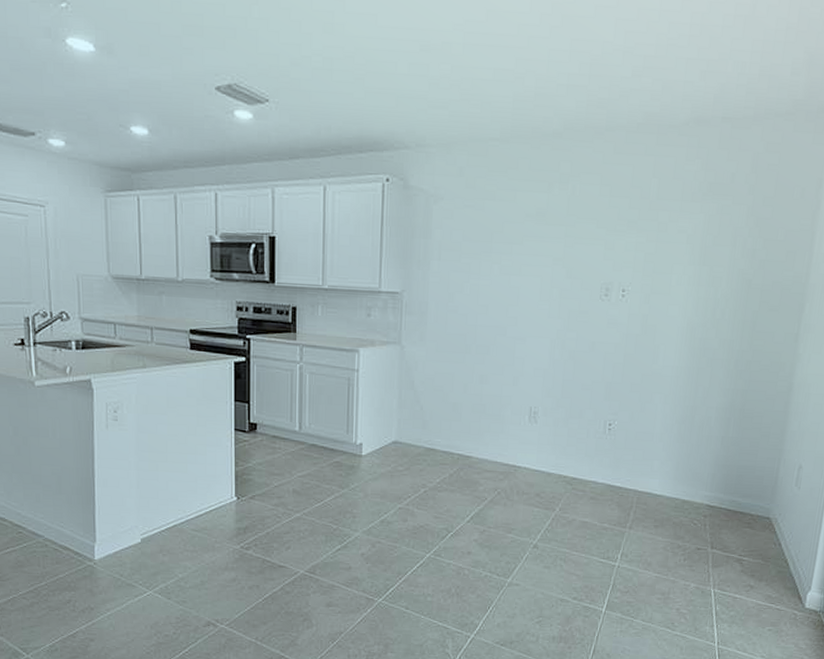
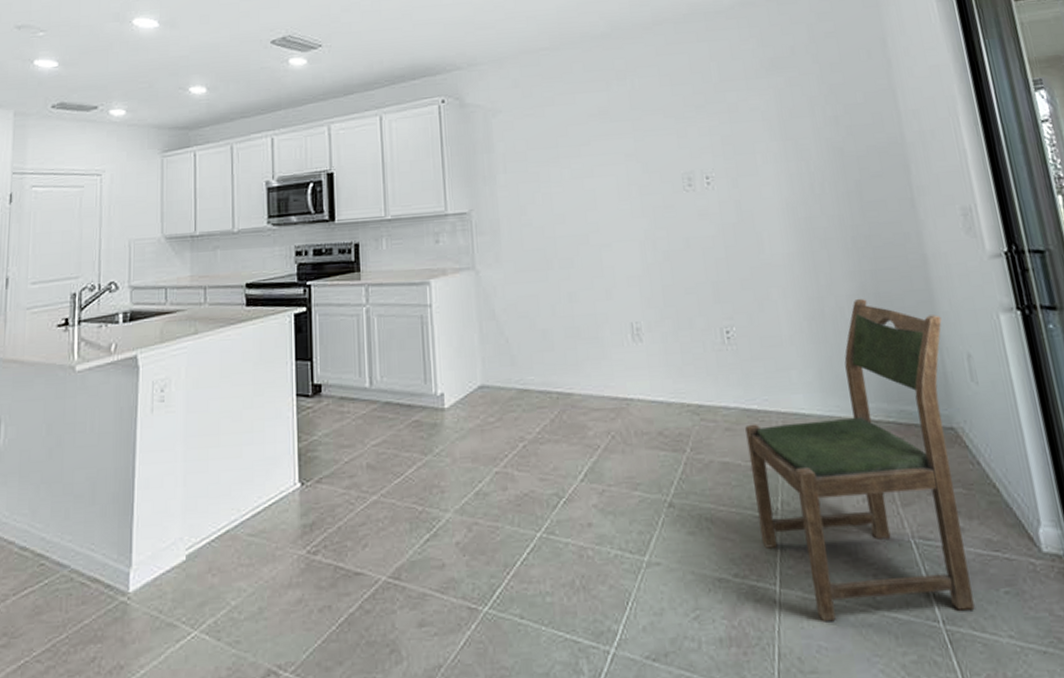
dining chair: none [600,411,788,638] -> present [745,298,975,621]

